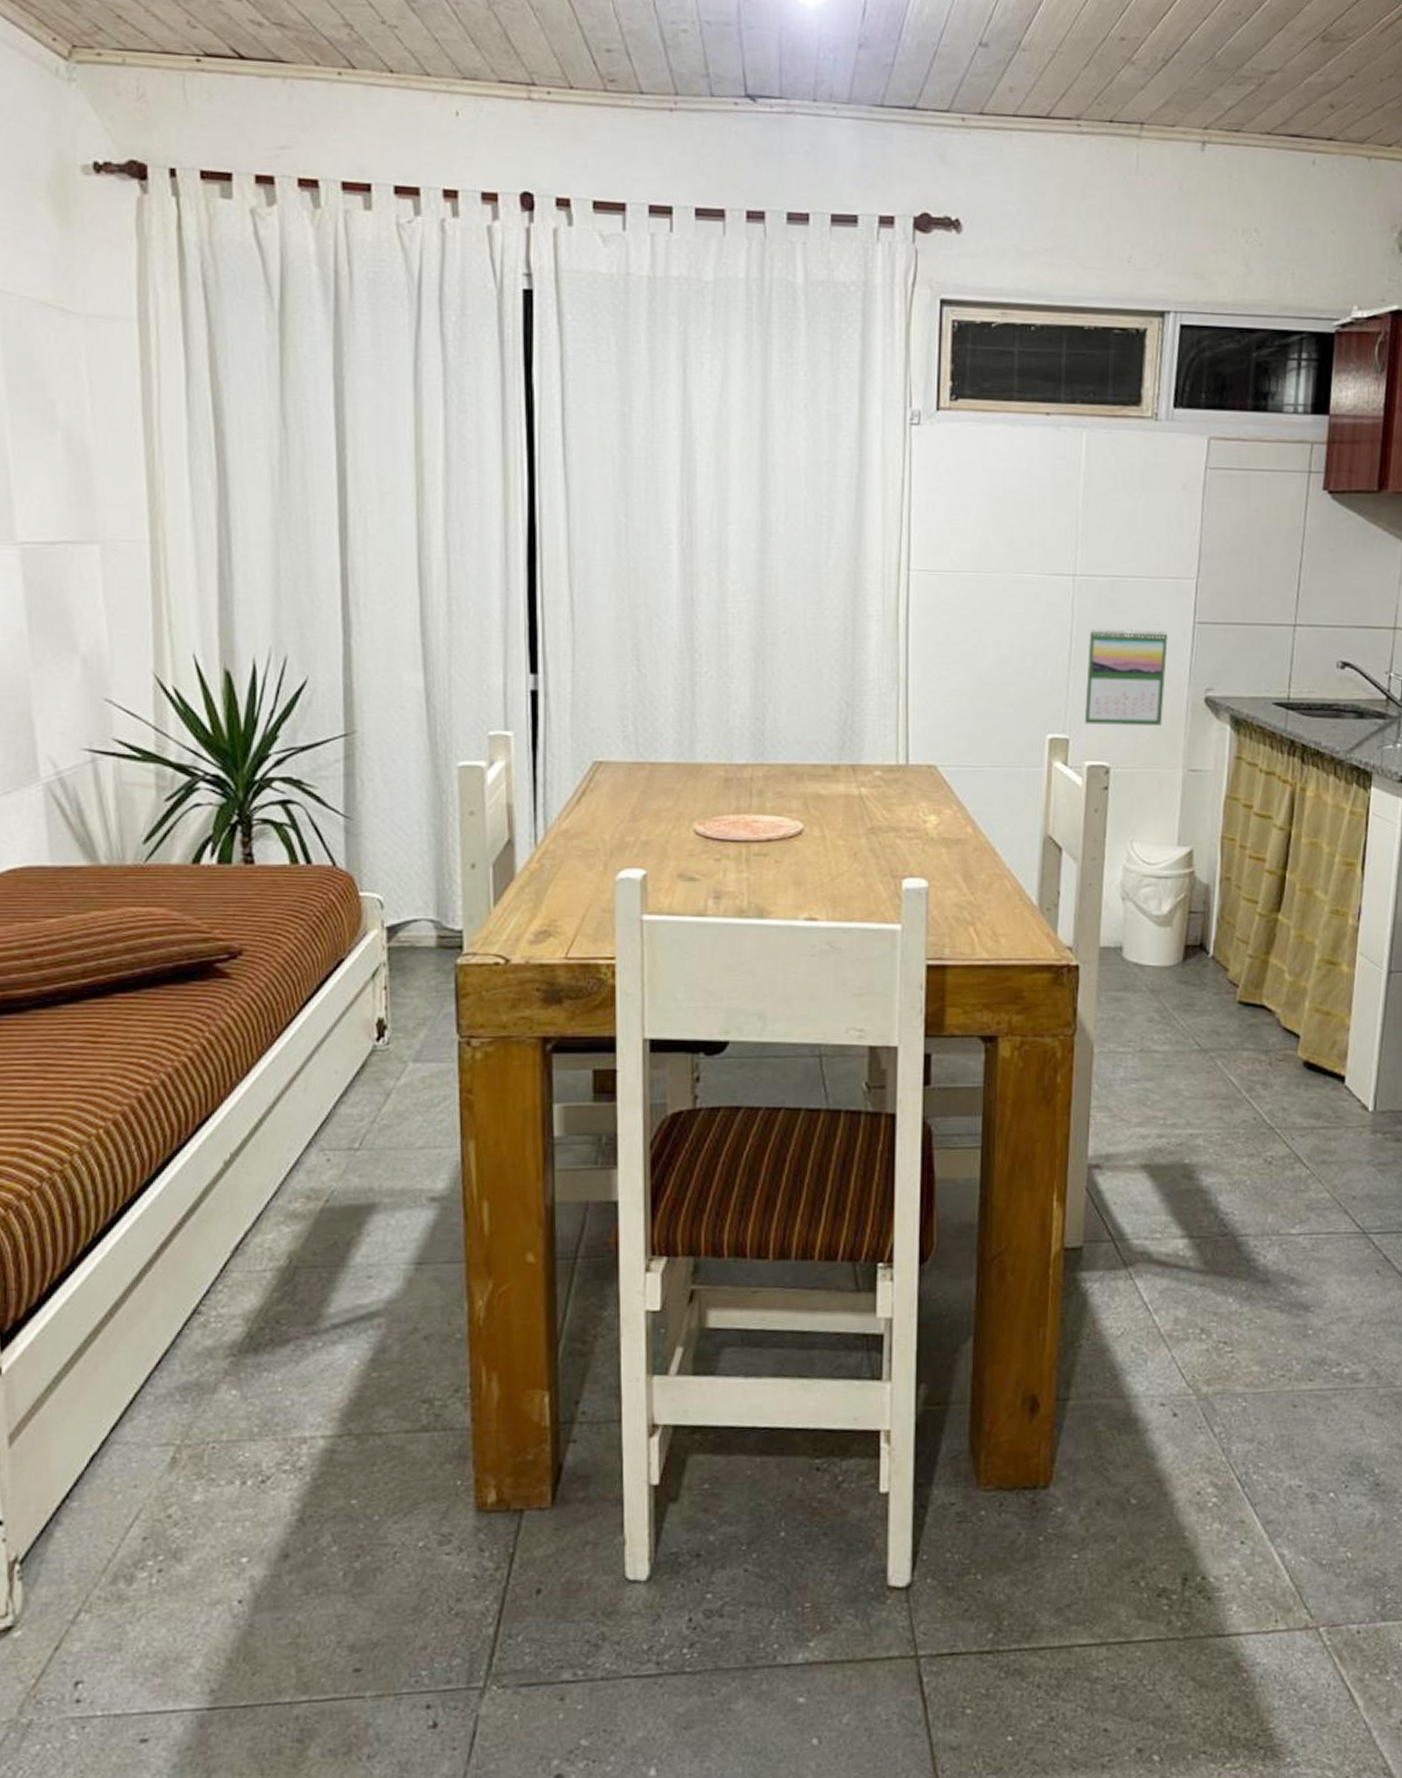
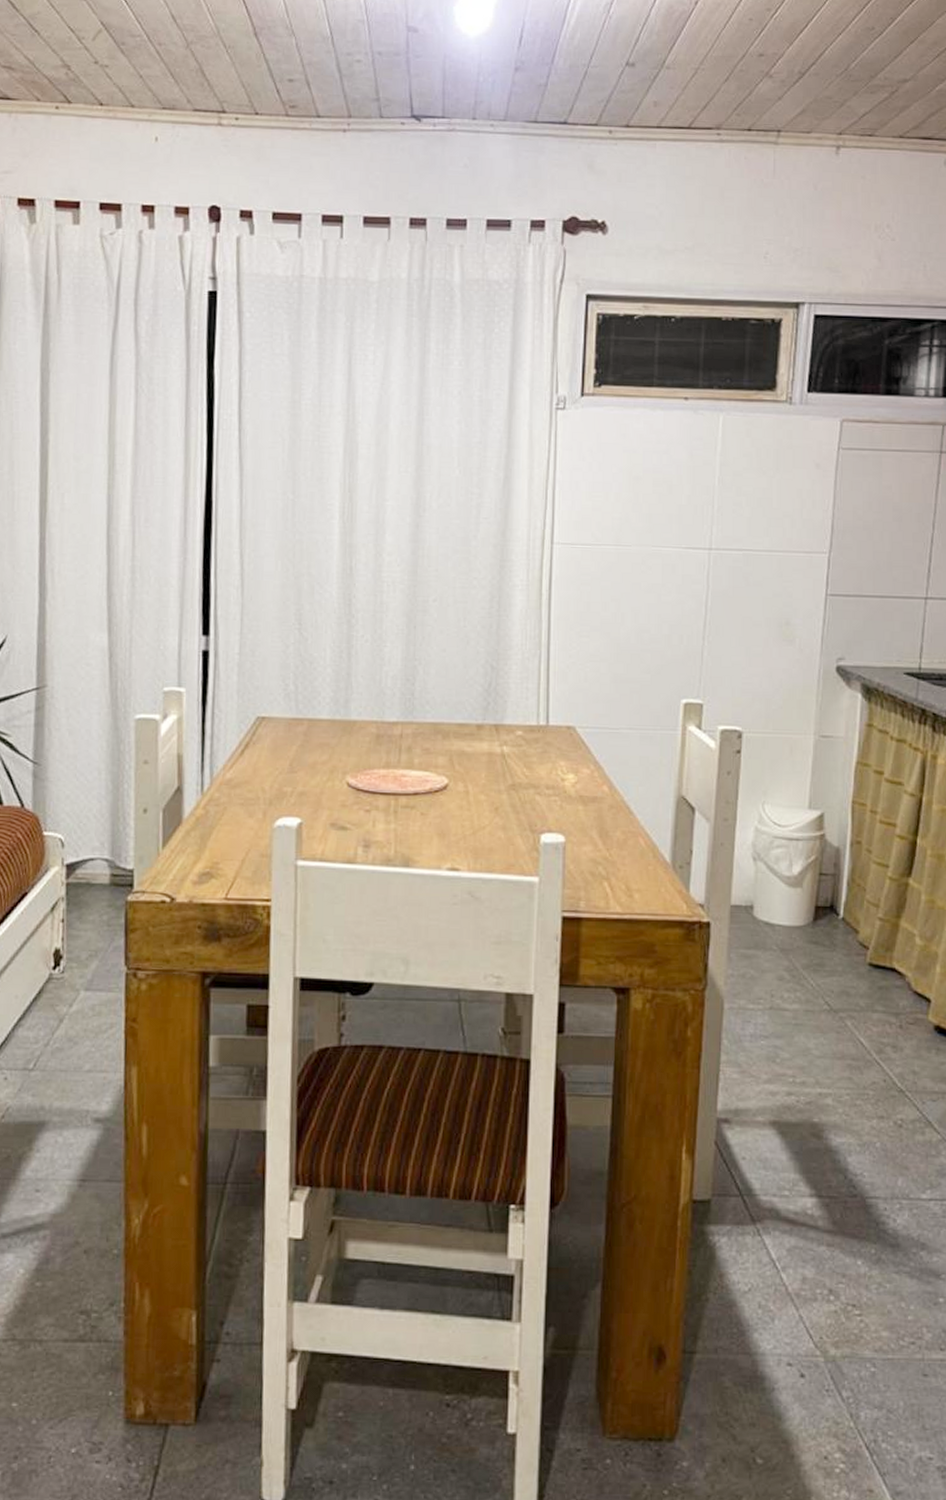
calendar: present [1084,628,1168,726] -> none [718,599,800,693]

